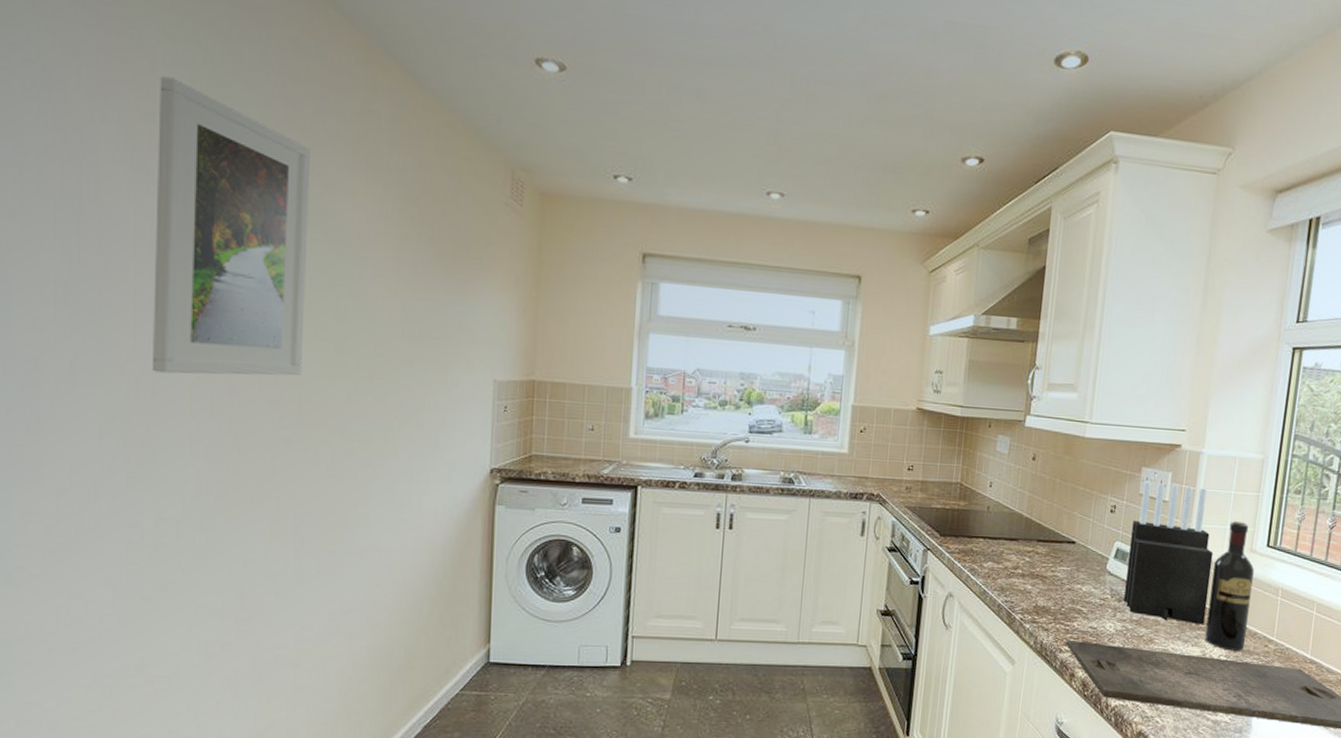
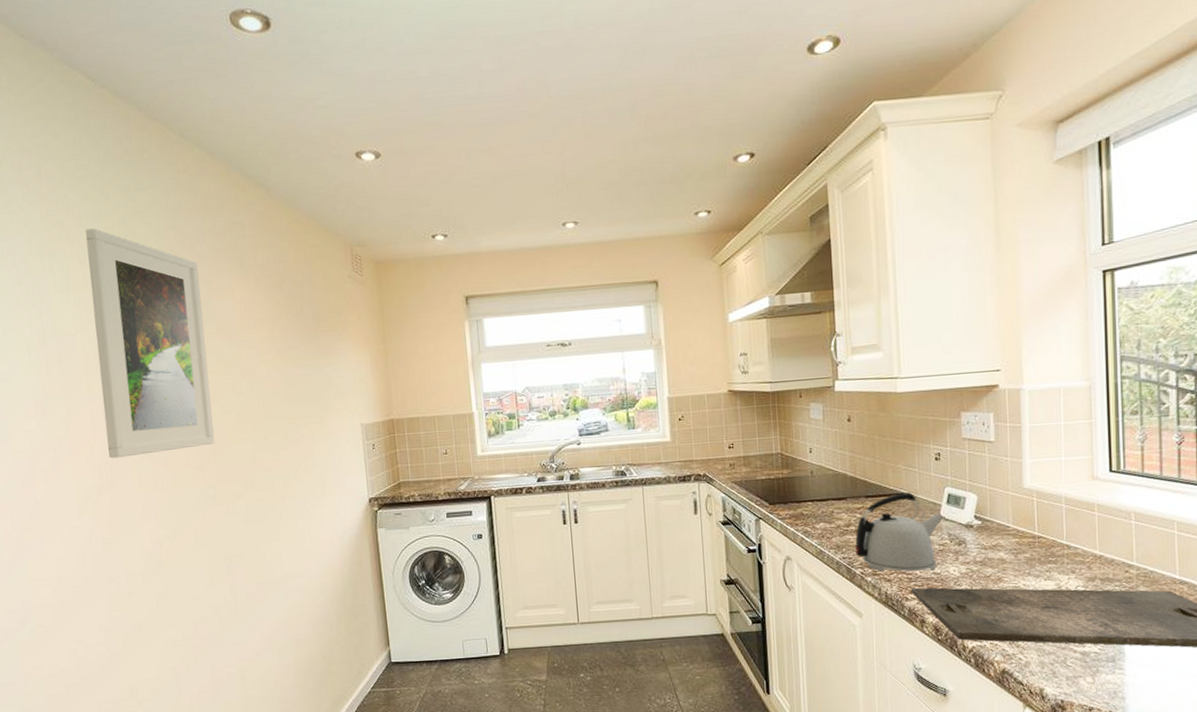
kettle: none [1018,541,1110,625] -> present [855,492,944,572]
knife block: present [1124,481,1214,625] -> none [961,423,1054,559]
wine bottle: present [1205,520,1254,651] -> none [1055,450,1103,581]

